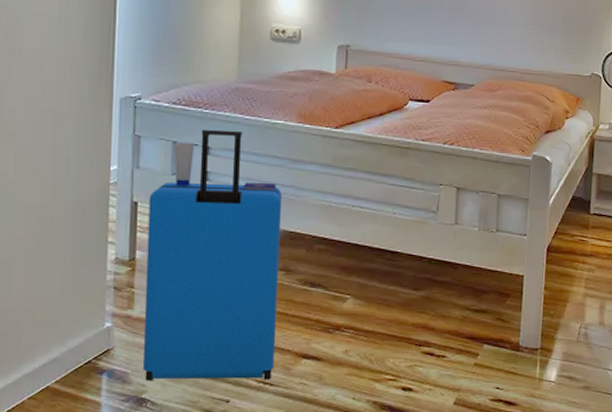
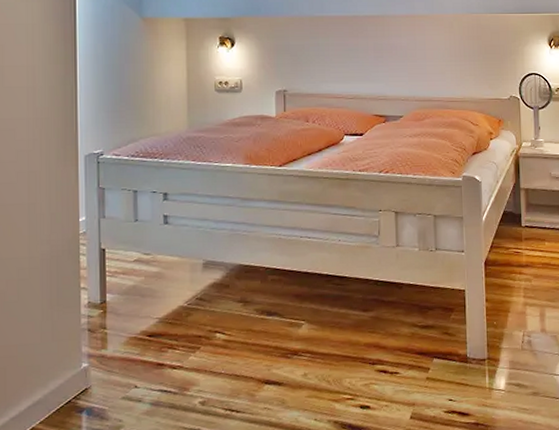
suitcase: present [142,129,283,382] -> none [115,176,239,417]

